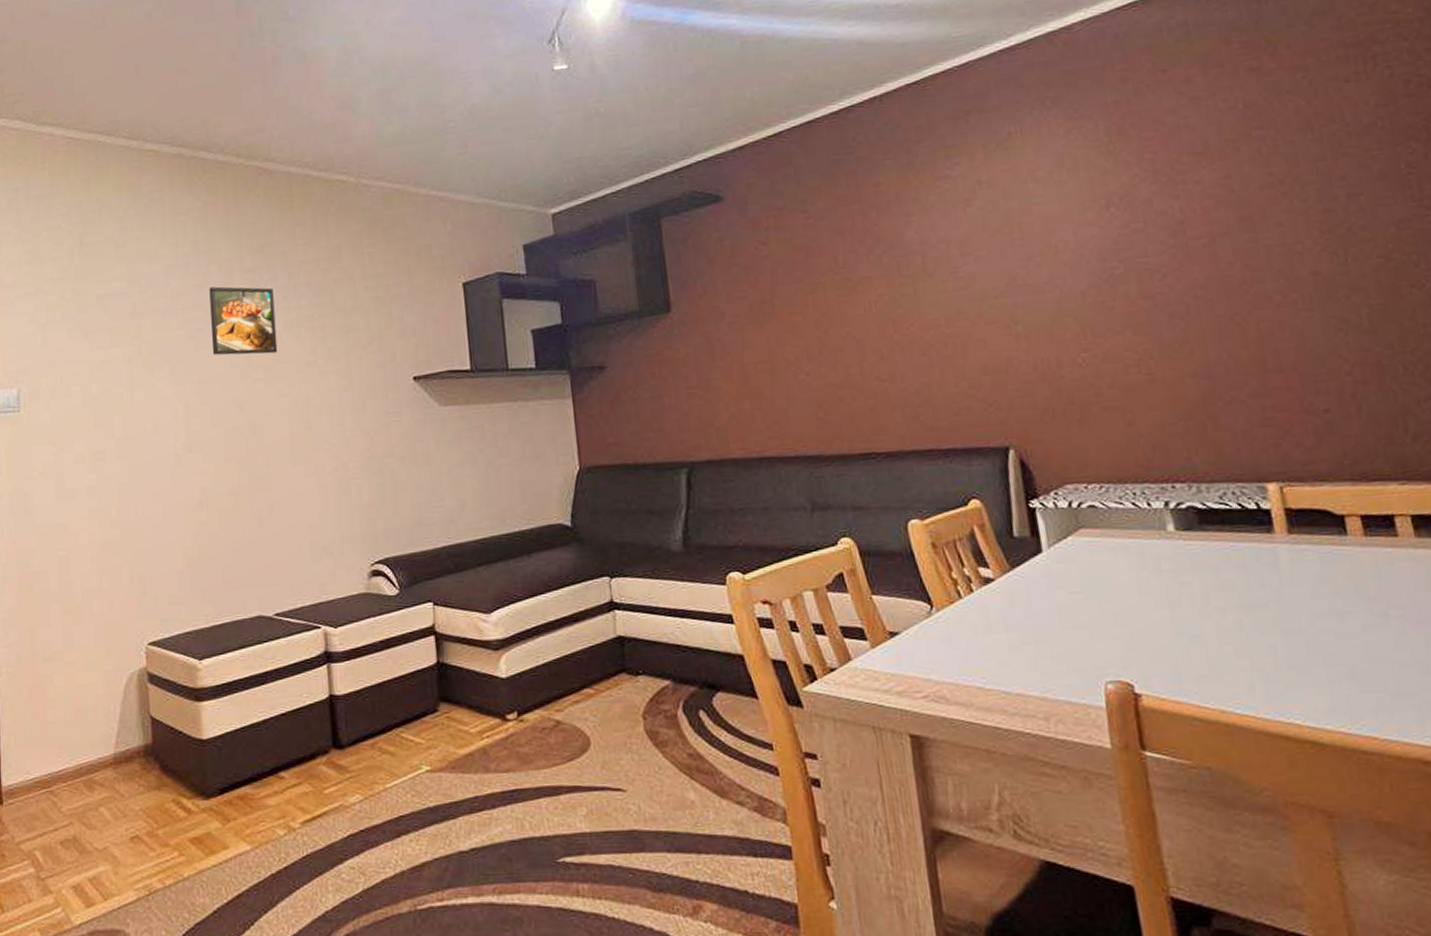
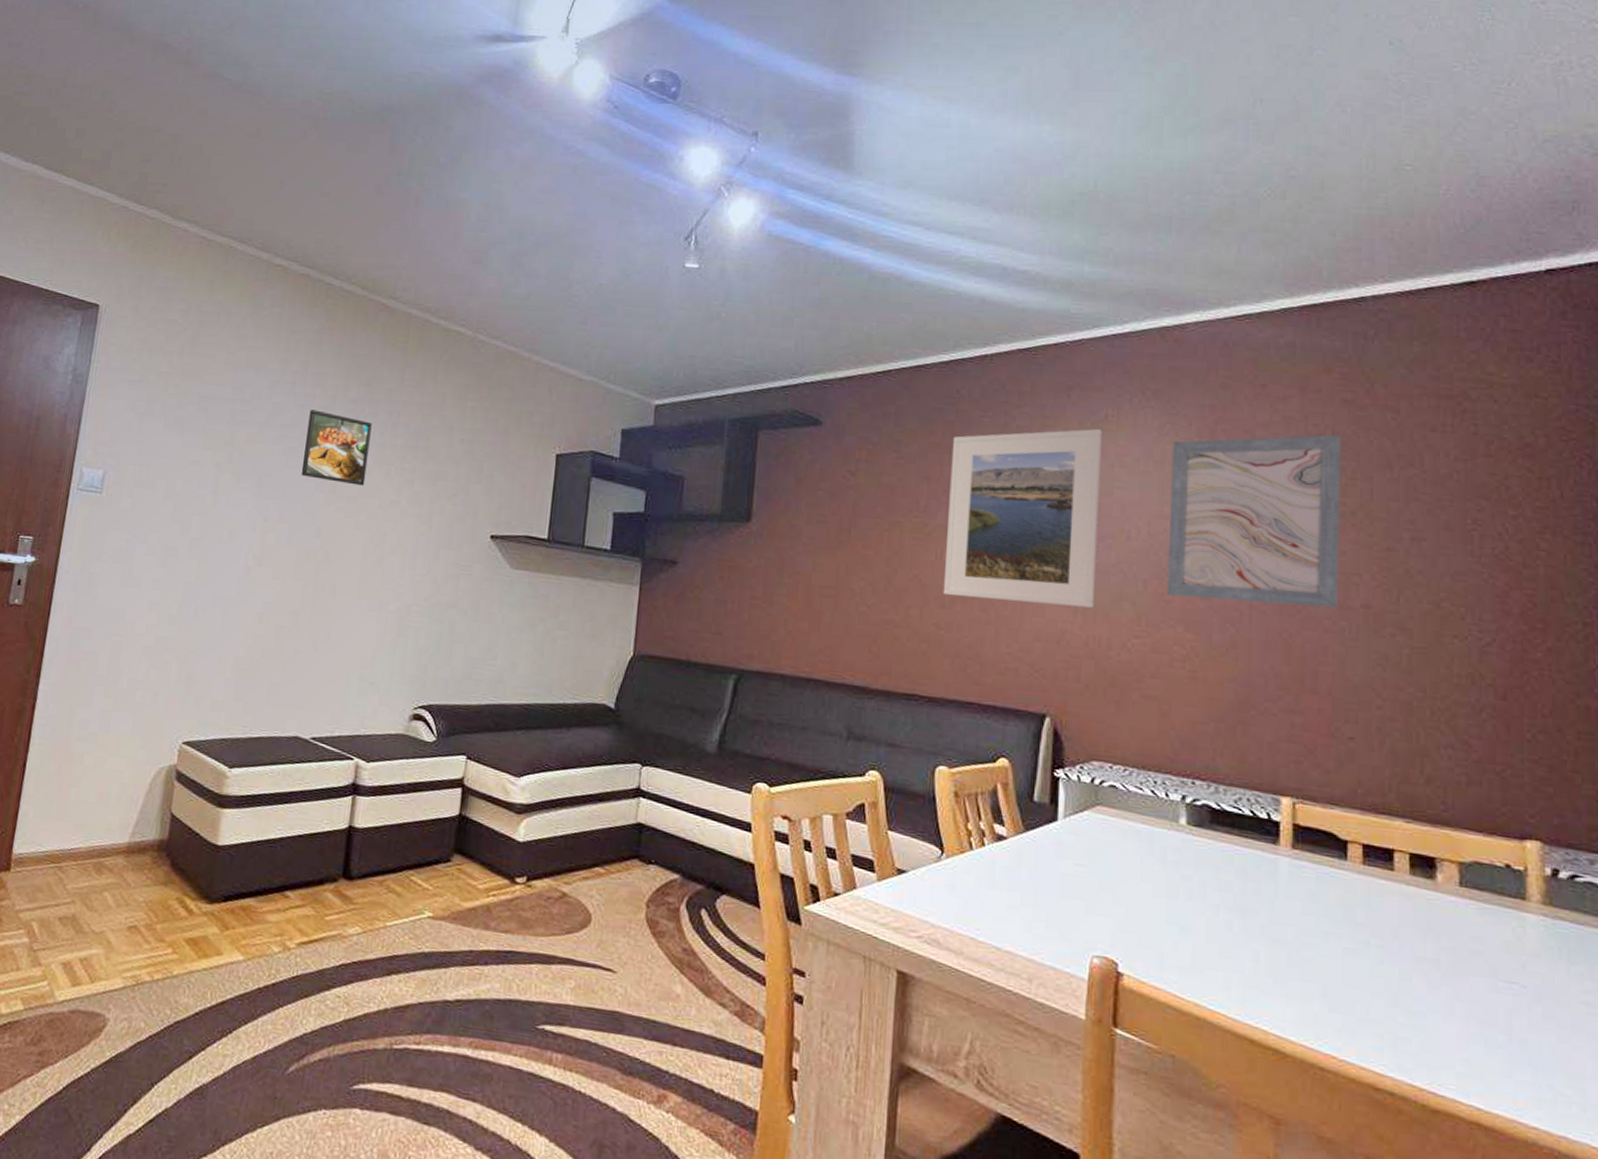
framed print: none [858,147,1035,347] -> present [943,428,1103,608]
wall art: none [1082,104,1285,302] -> present [1166,434,1341,609]

